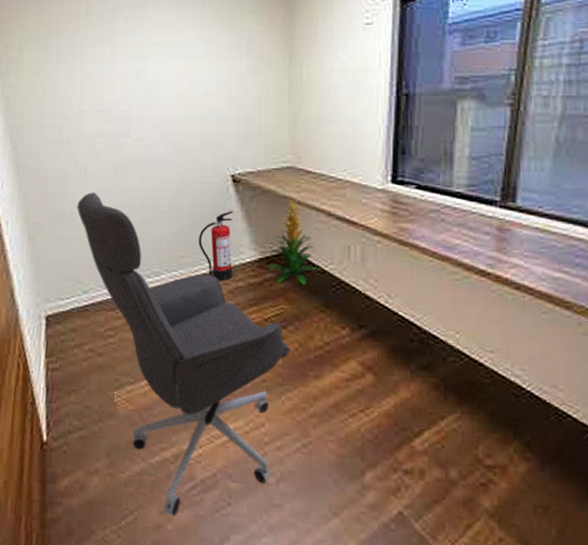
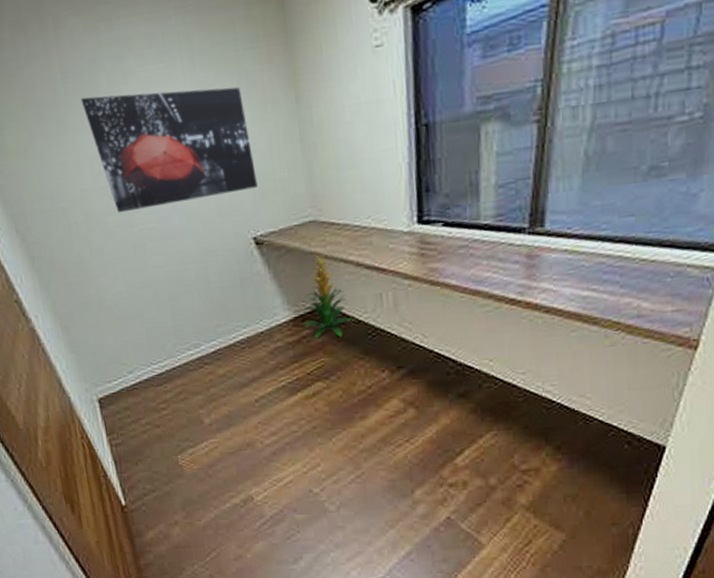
office chair: present [77,192,291,516] -> none [102,274,336,548]
wall art: none [98,33,244,136] -> present [80,87,258,213]
fire extinguisher: present [198,211,234,281] -> none [230,274,271,344]

